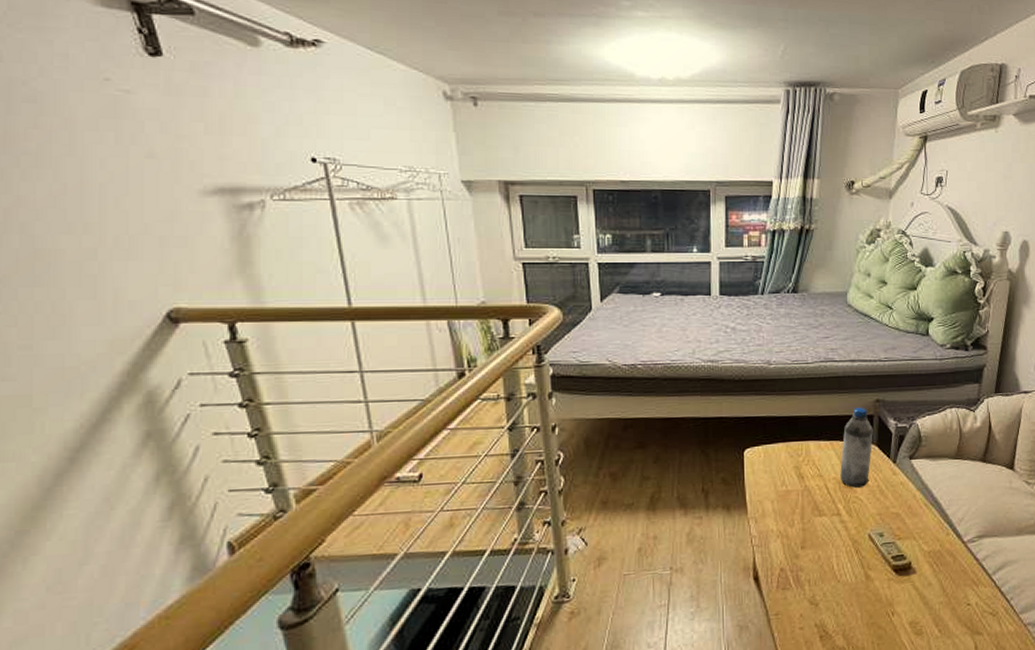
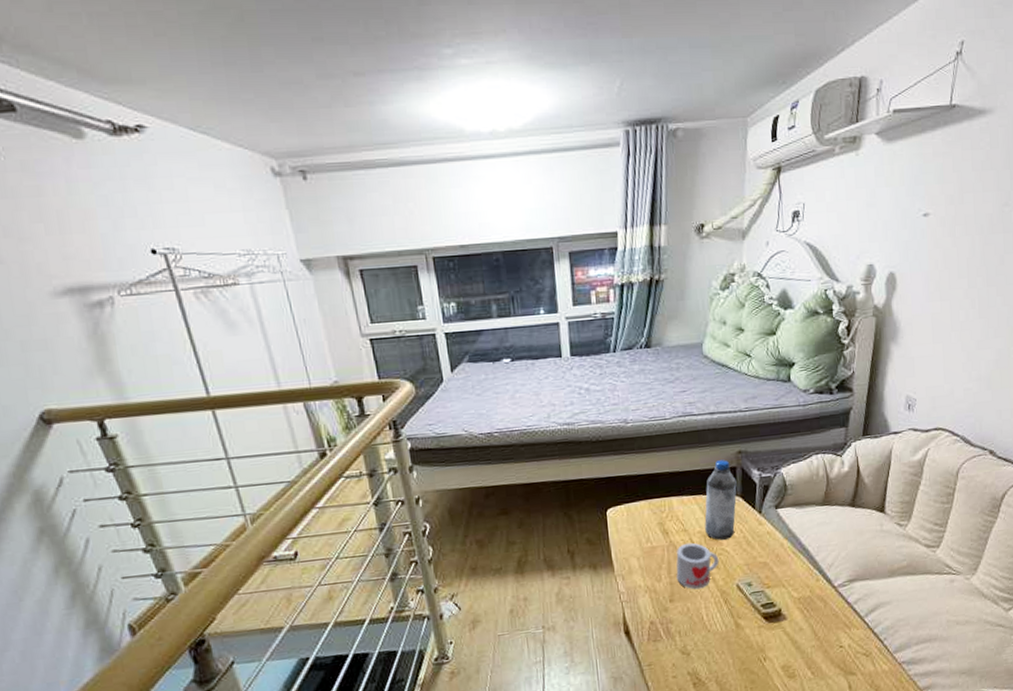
mug: none [809,488,853,537] -> present [676,542,719,590]

